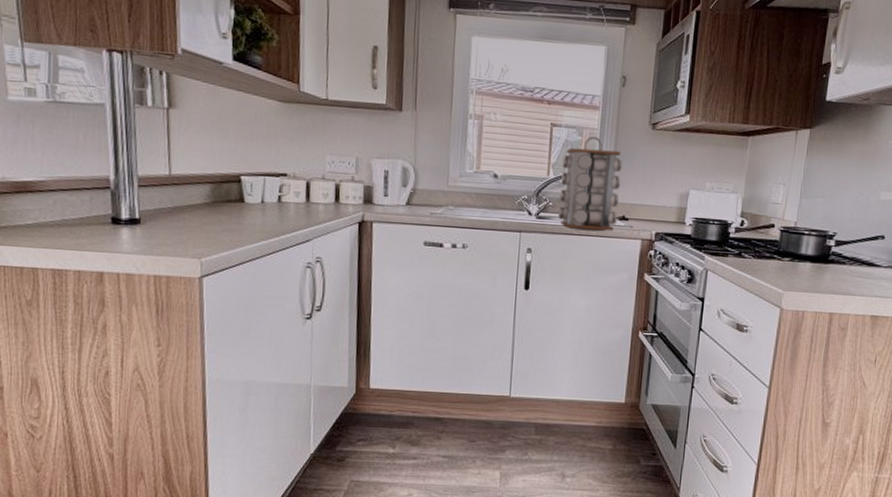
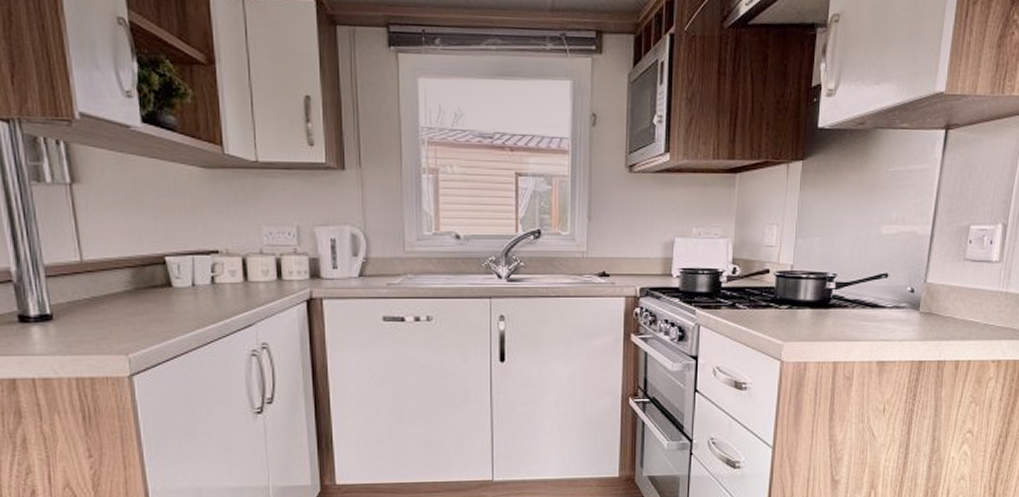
spice rack: present [558,135,623,232] -> none [532,184,599,291]

